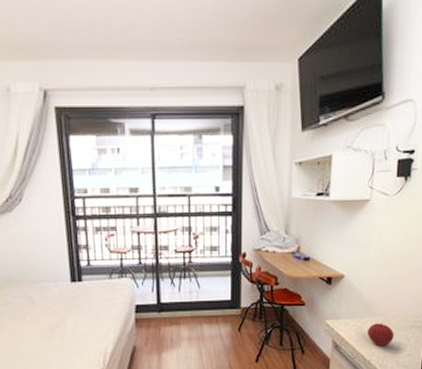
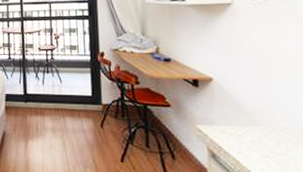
apple: present [367,323,394,347] -> none [251,134,289,163]

